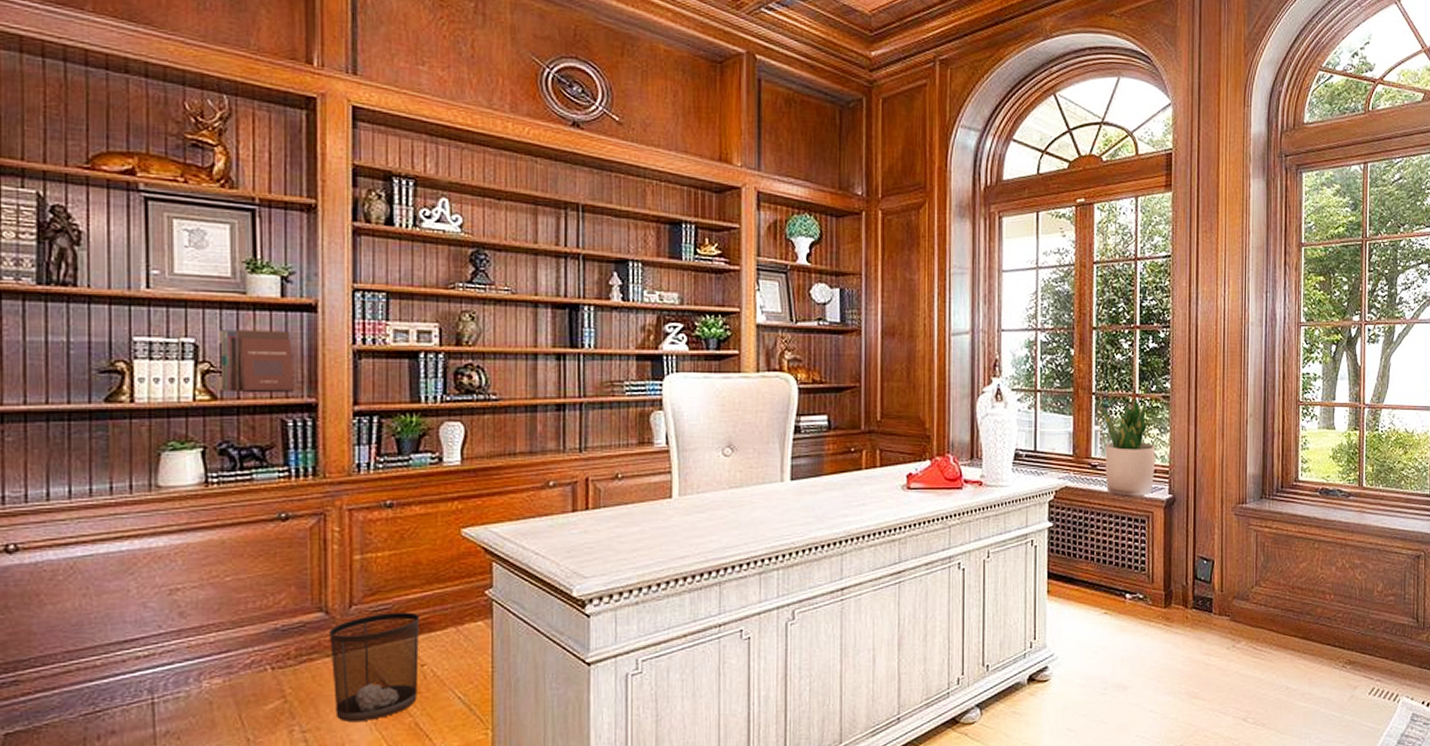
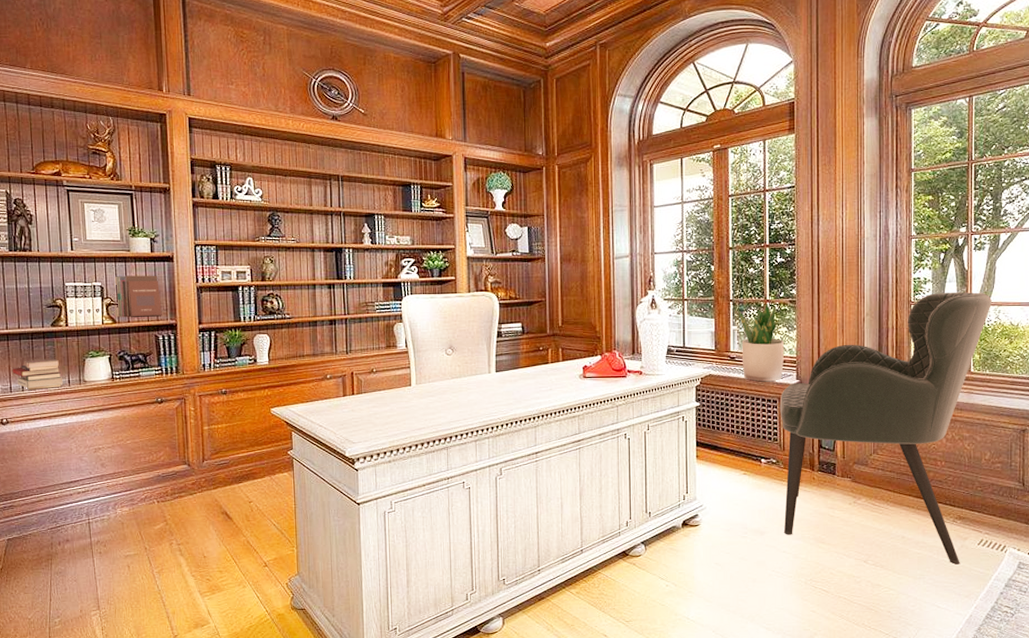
books: none [31,451,121,499] -> present [13,358,63,390]
waste bin: present [330,612,421,722] -> none [191,466,248,539]
armchair: none [1148,392,1386,719] -> present [779,292,992,565]

